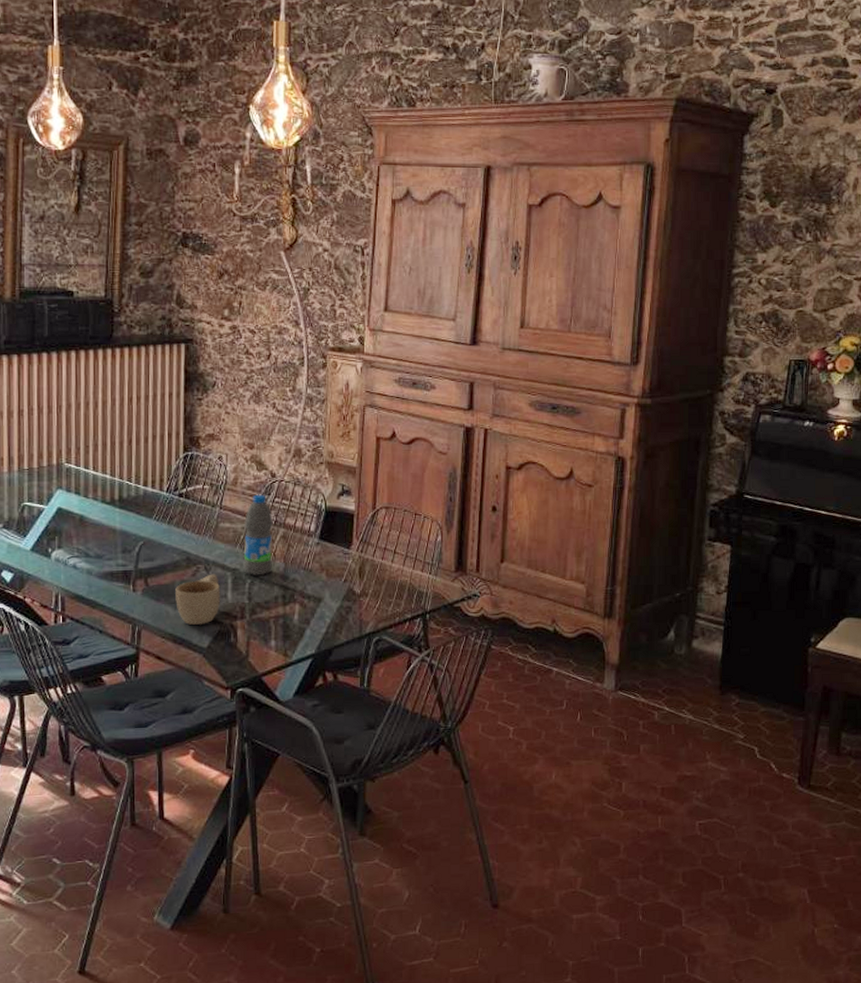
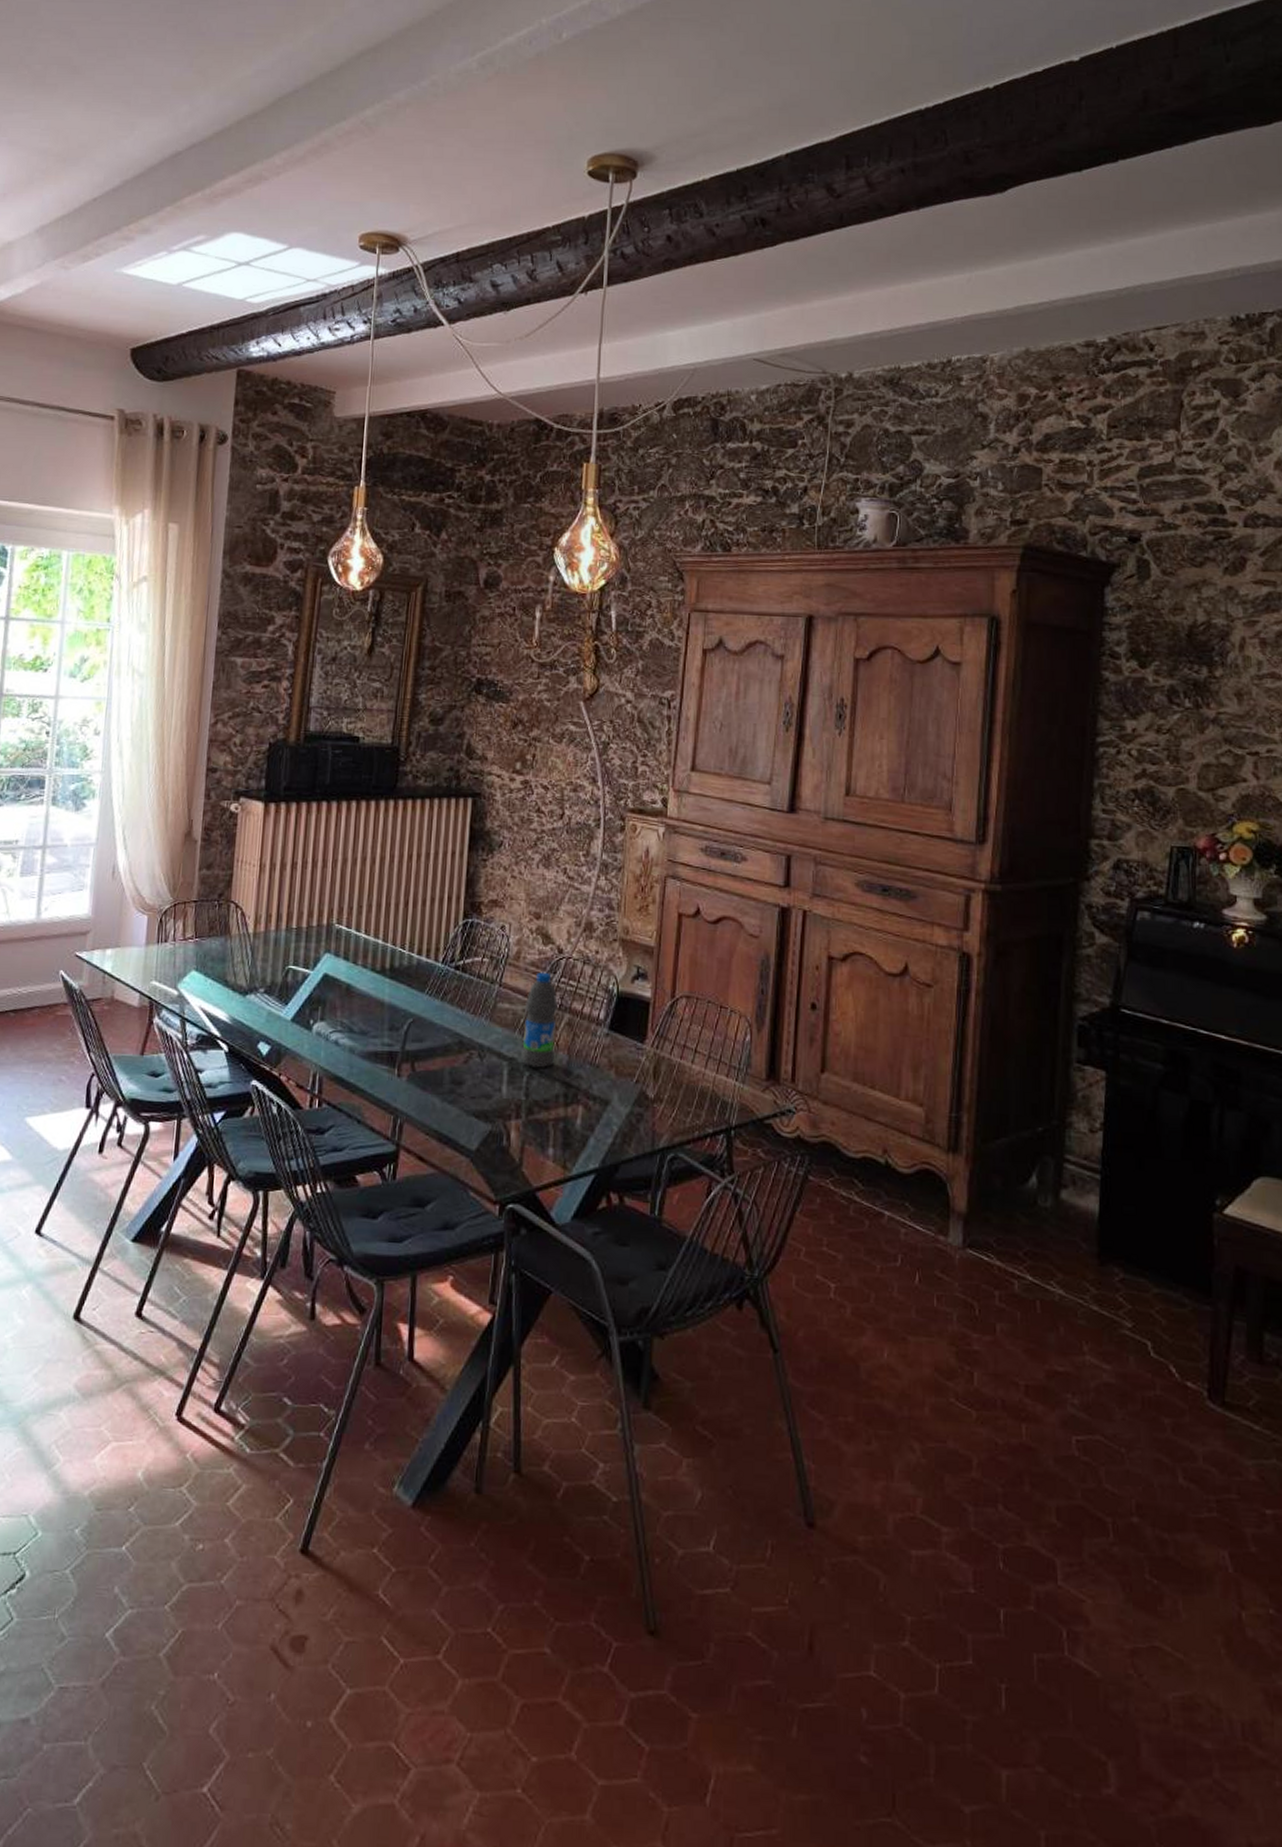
cup: present [175,574,221,625] -> none [444,1062,495,1122]

